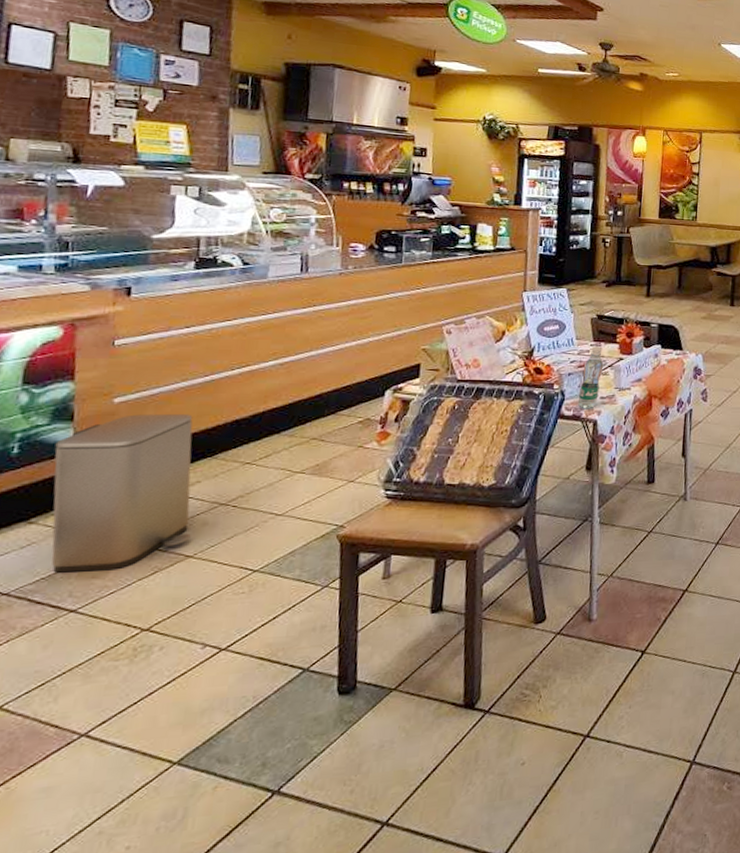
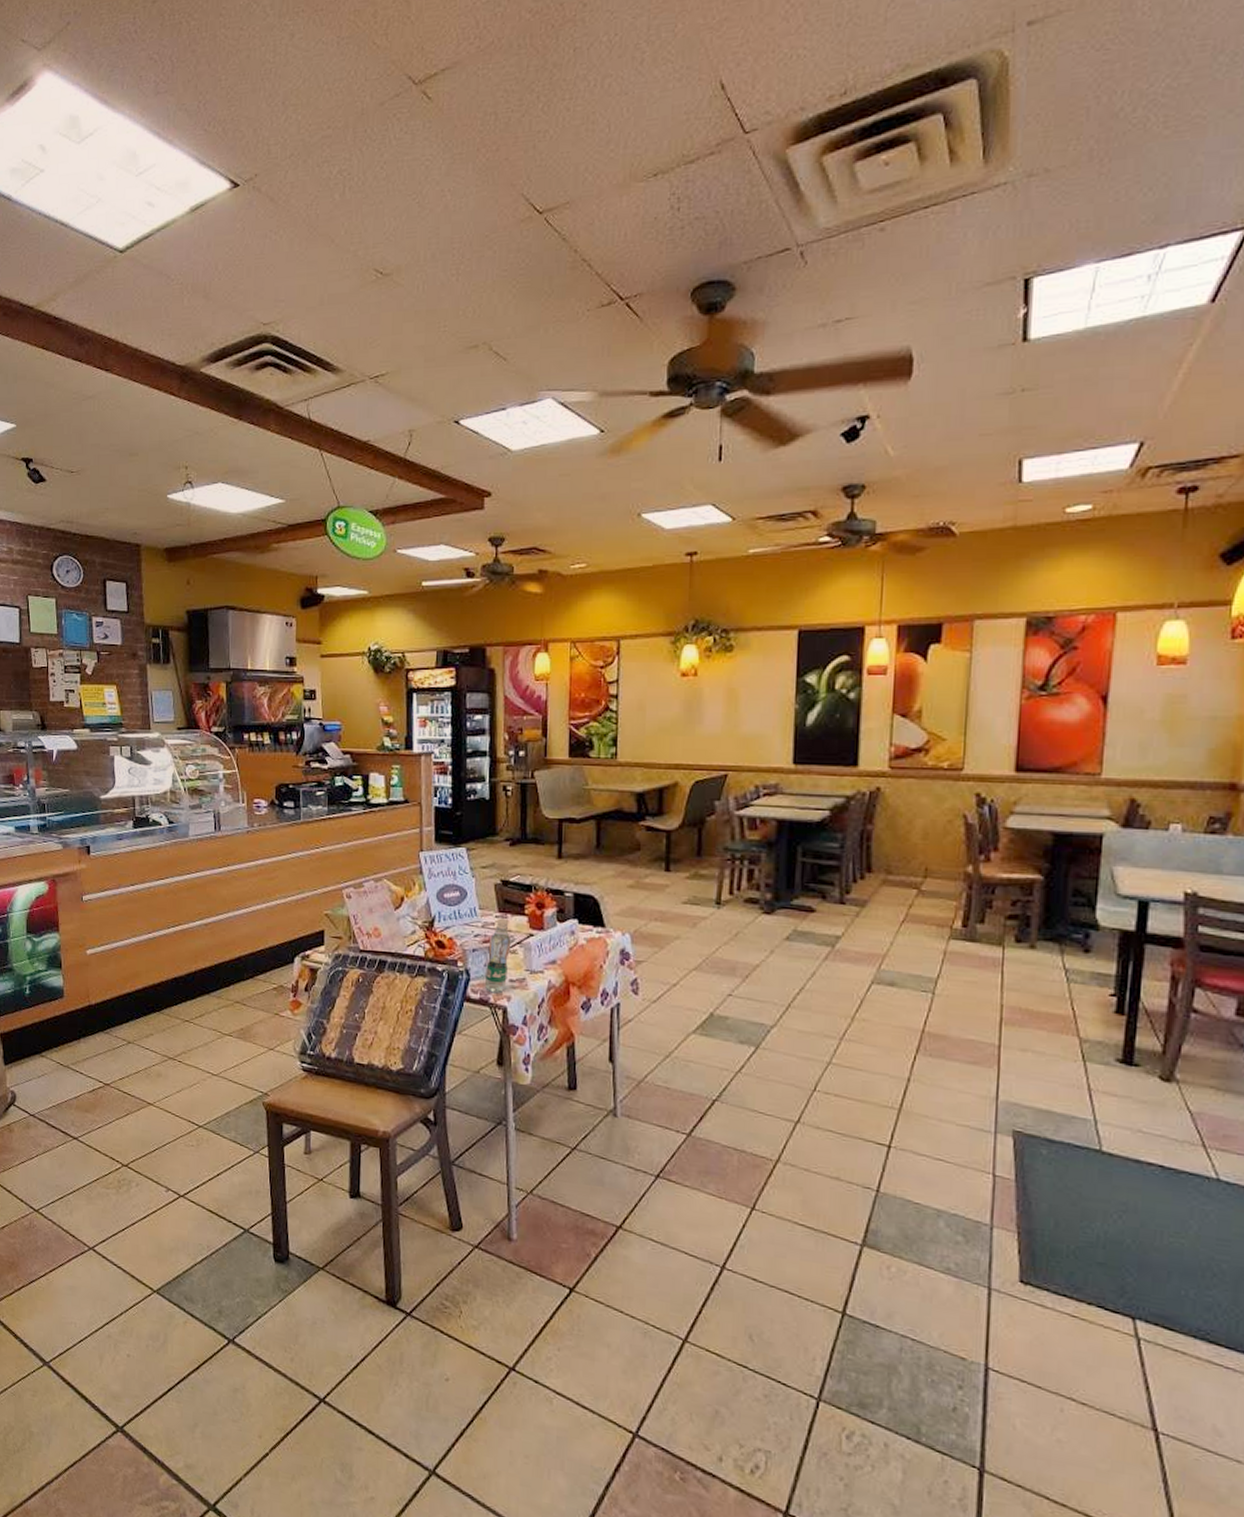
pedal bin: present [51,414,193,573] -> none [52,966,150,1107]

